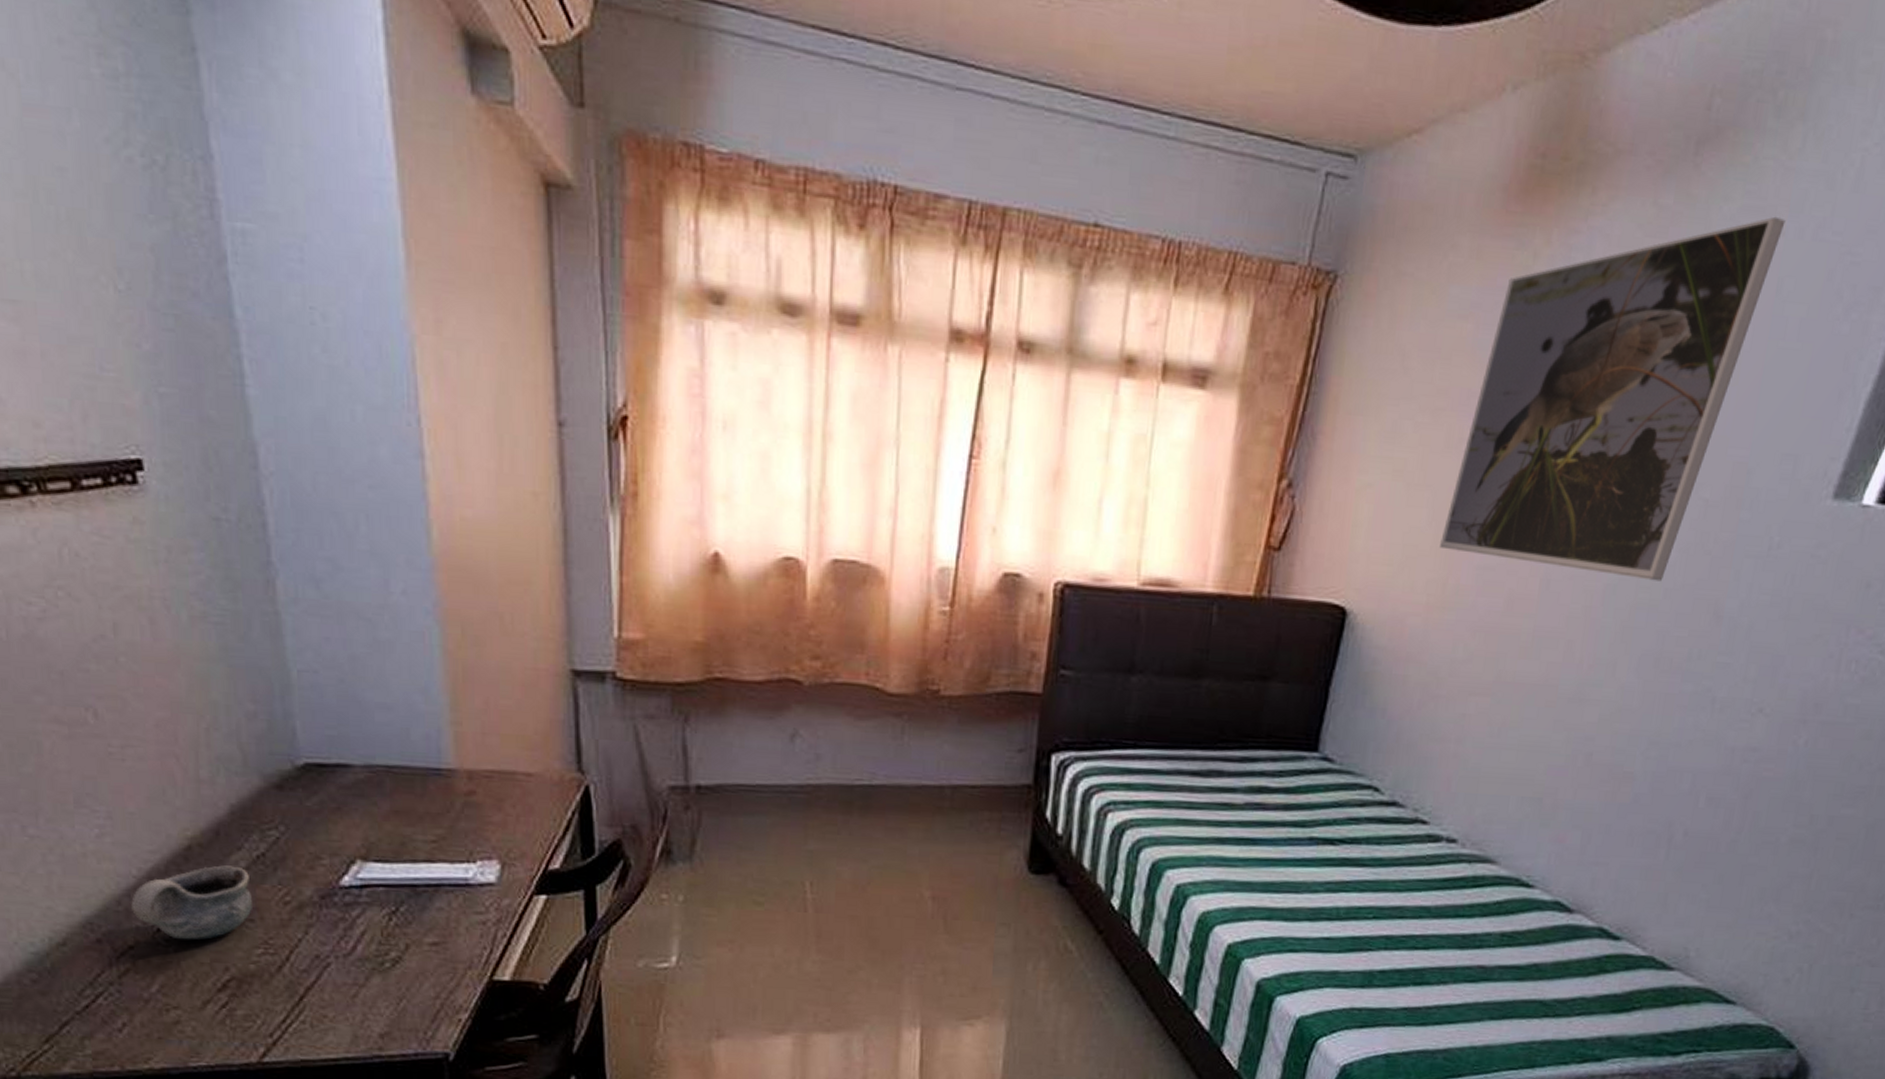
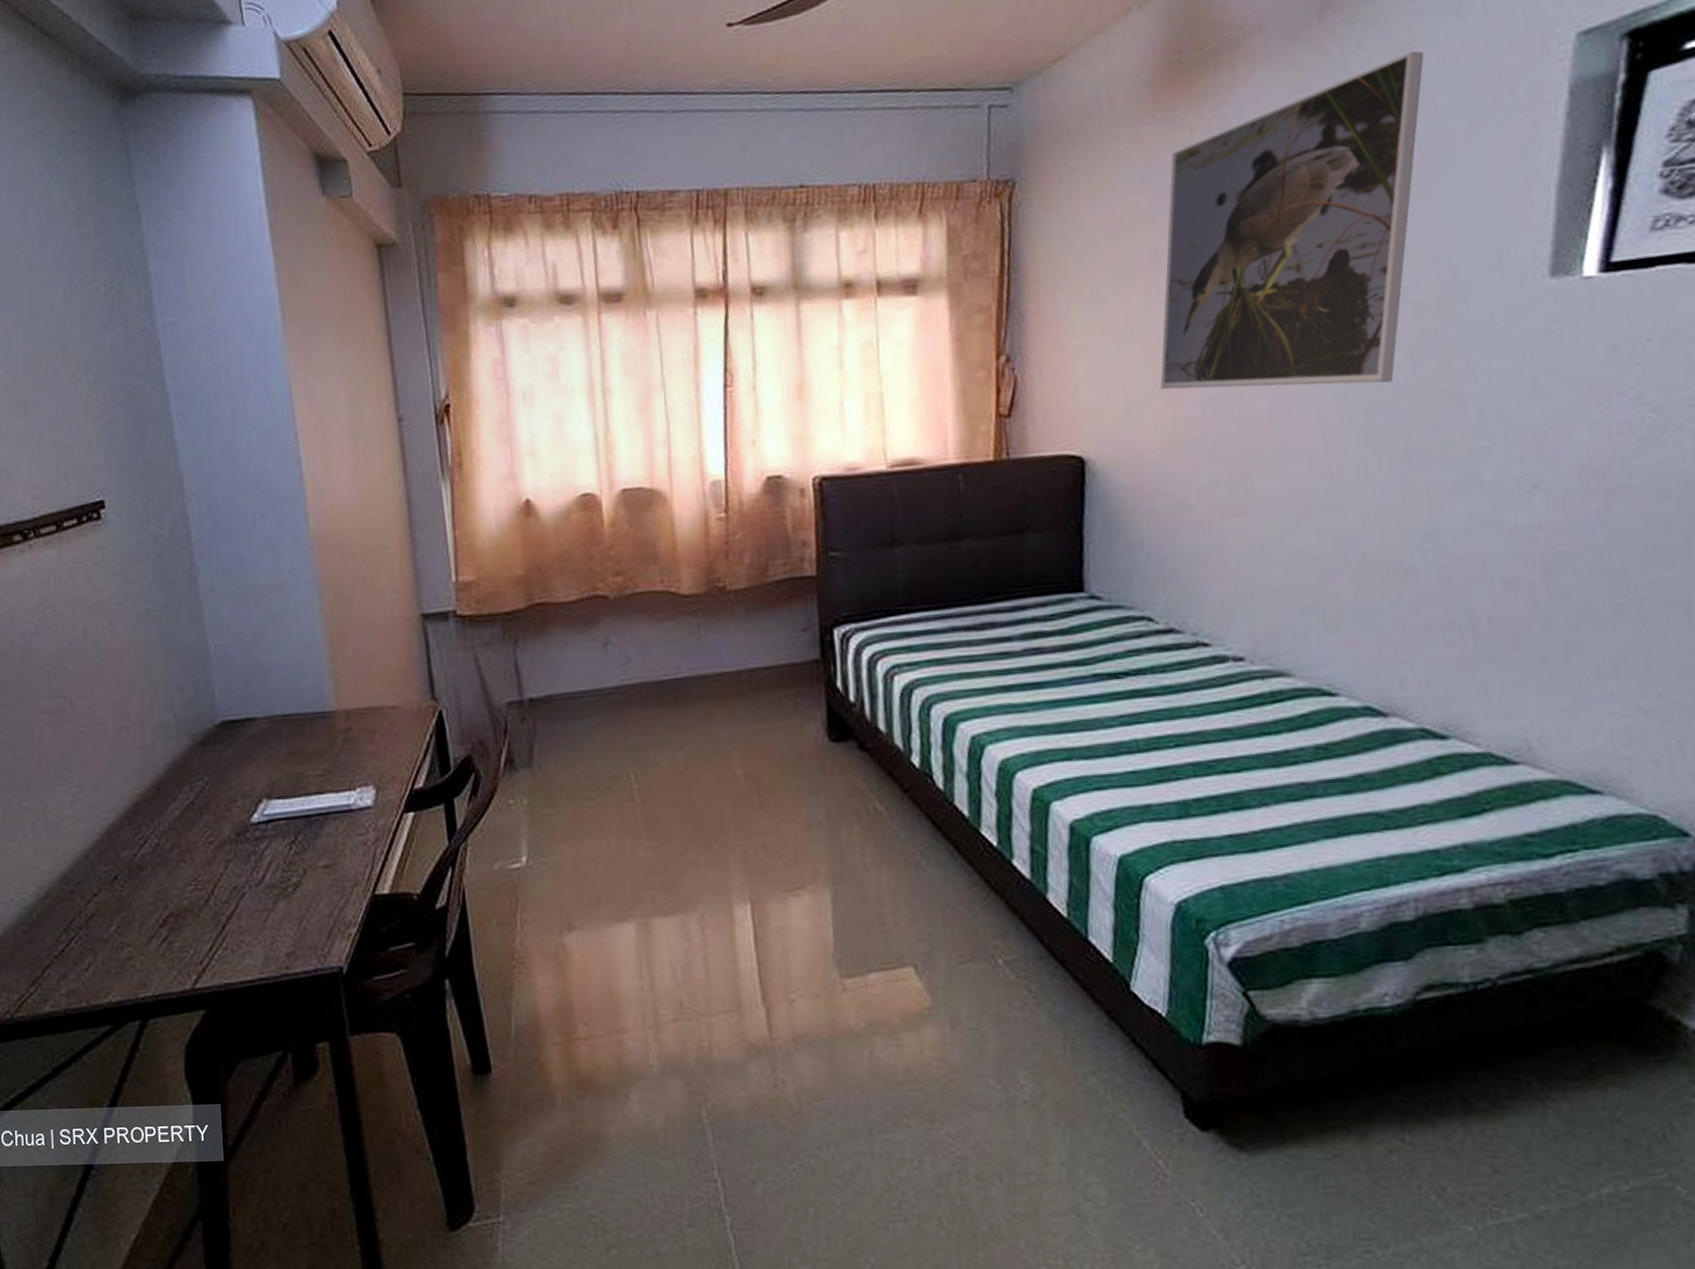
mug: present [131,865,252,940] -> none [95,815,185,884]

